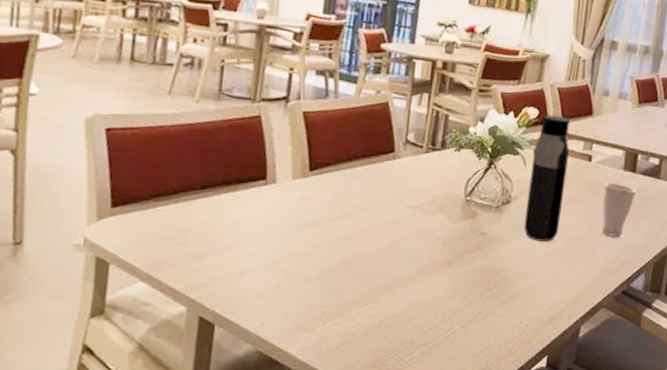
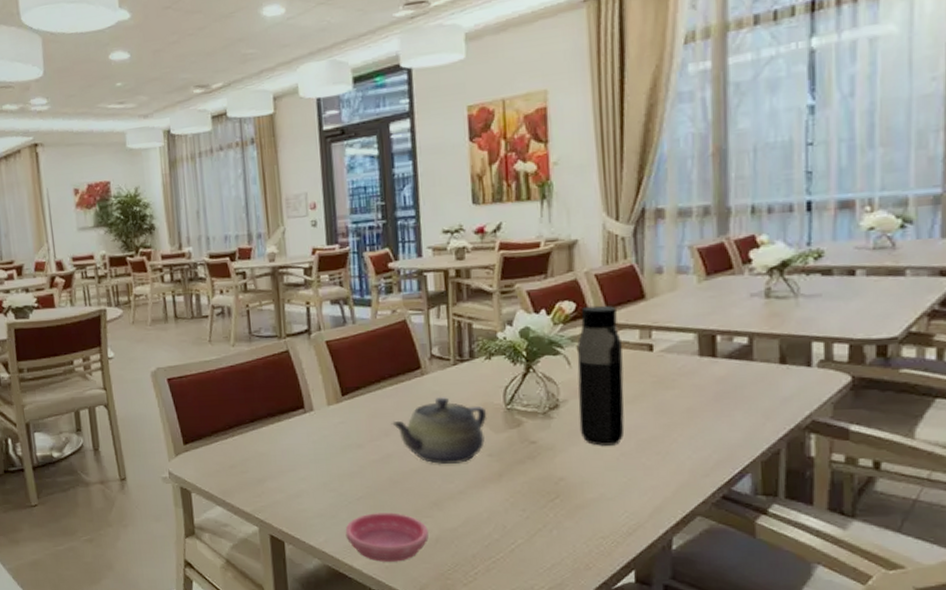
saucer: none [285,296,373,347] -> present [345,512,429,562]
teapot: none [355,181,448,249] -> present [391,396,487,464]
cup: present [602,183,637,238] -> none [675,372,723,435]

